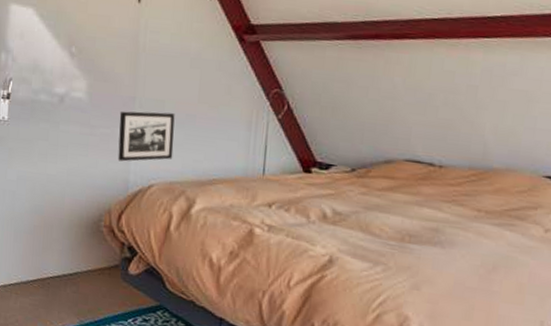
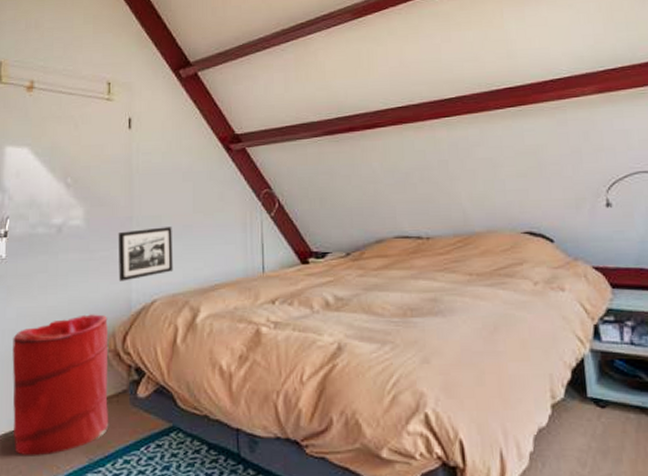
laundry hamper: none [11,187,105,311] -> present [12,314,109,456]

